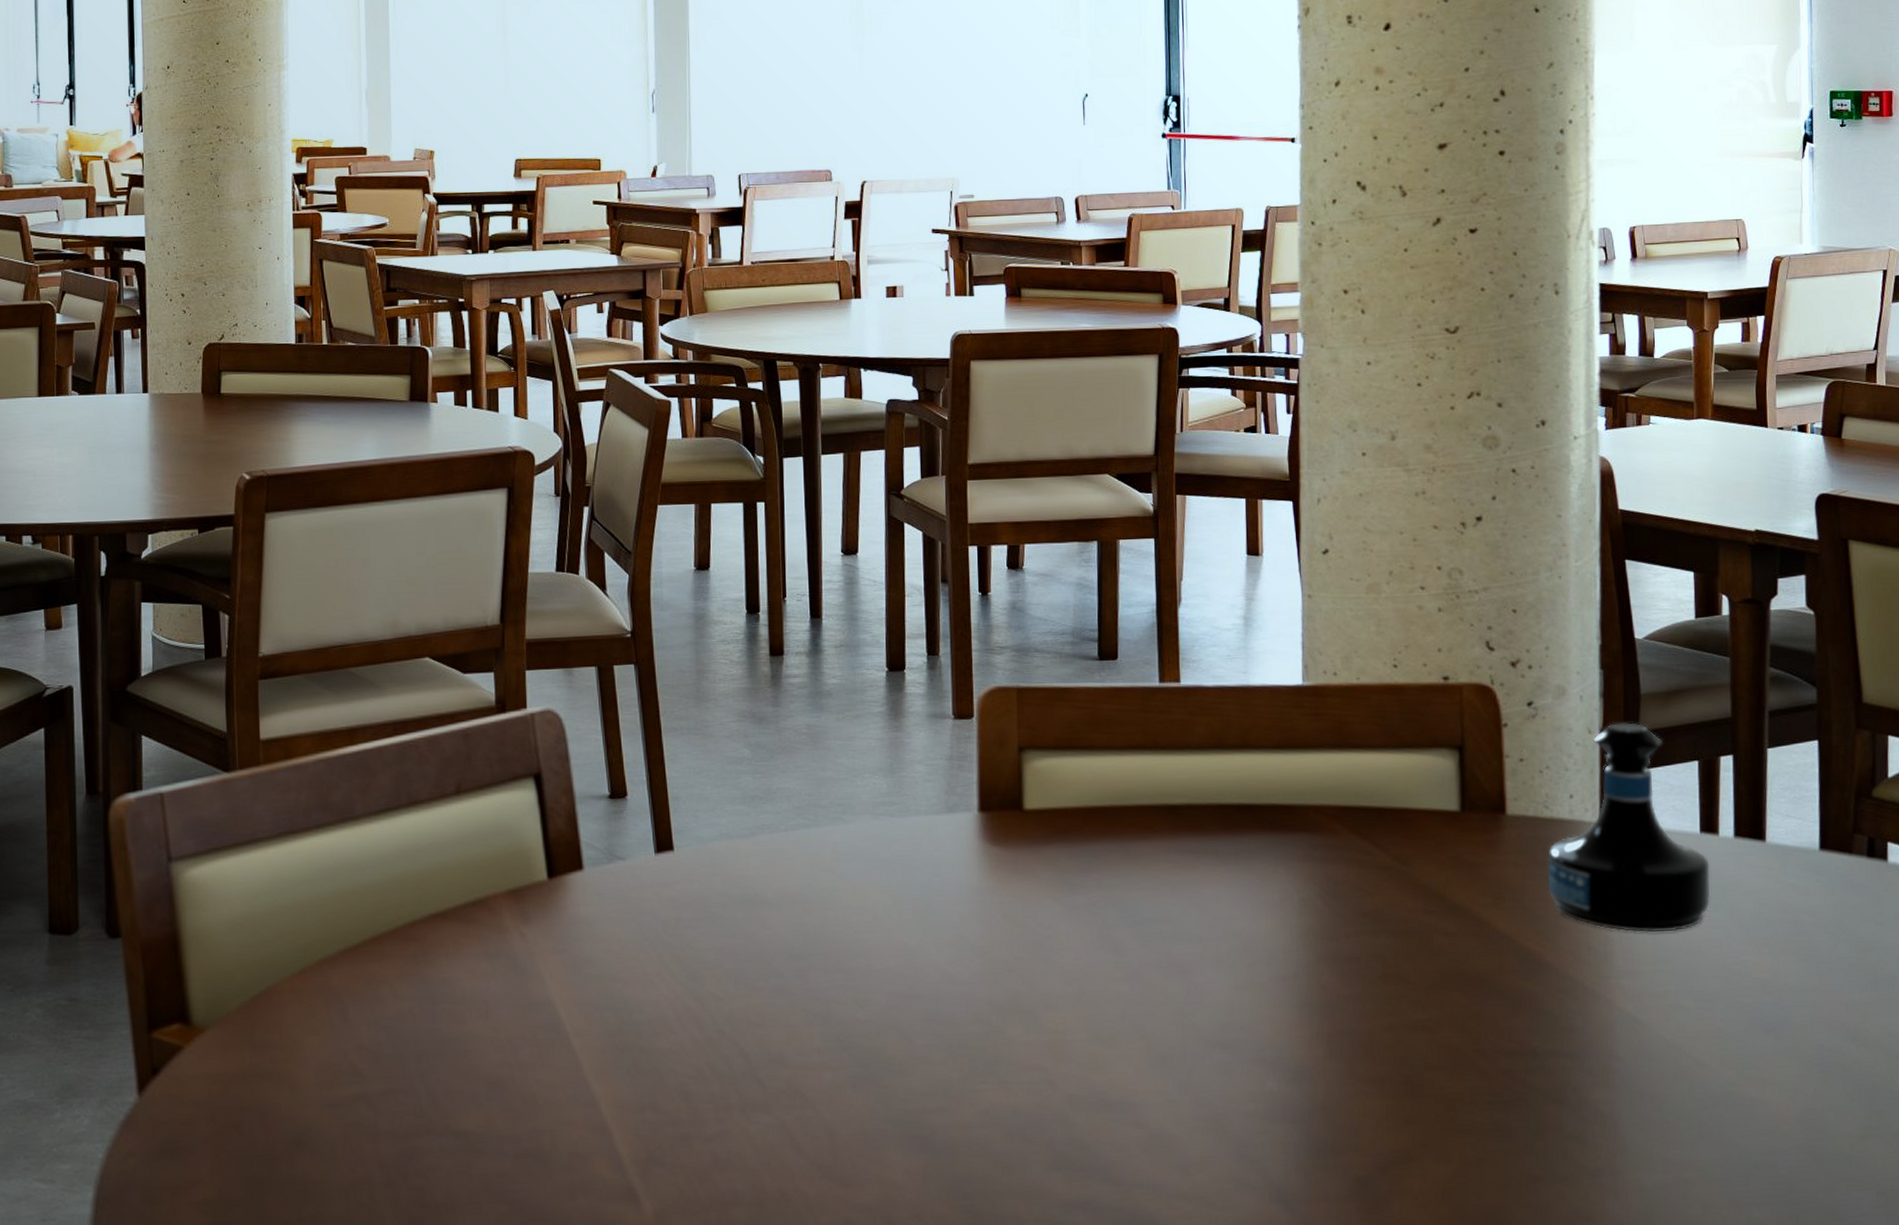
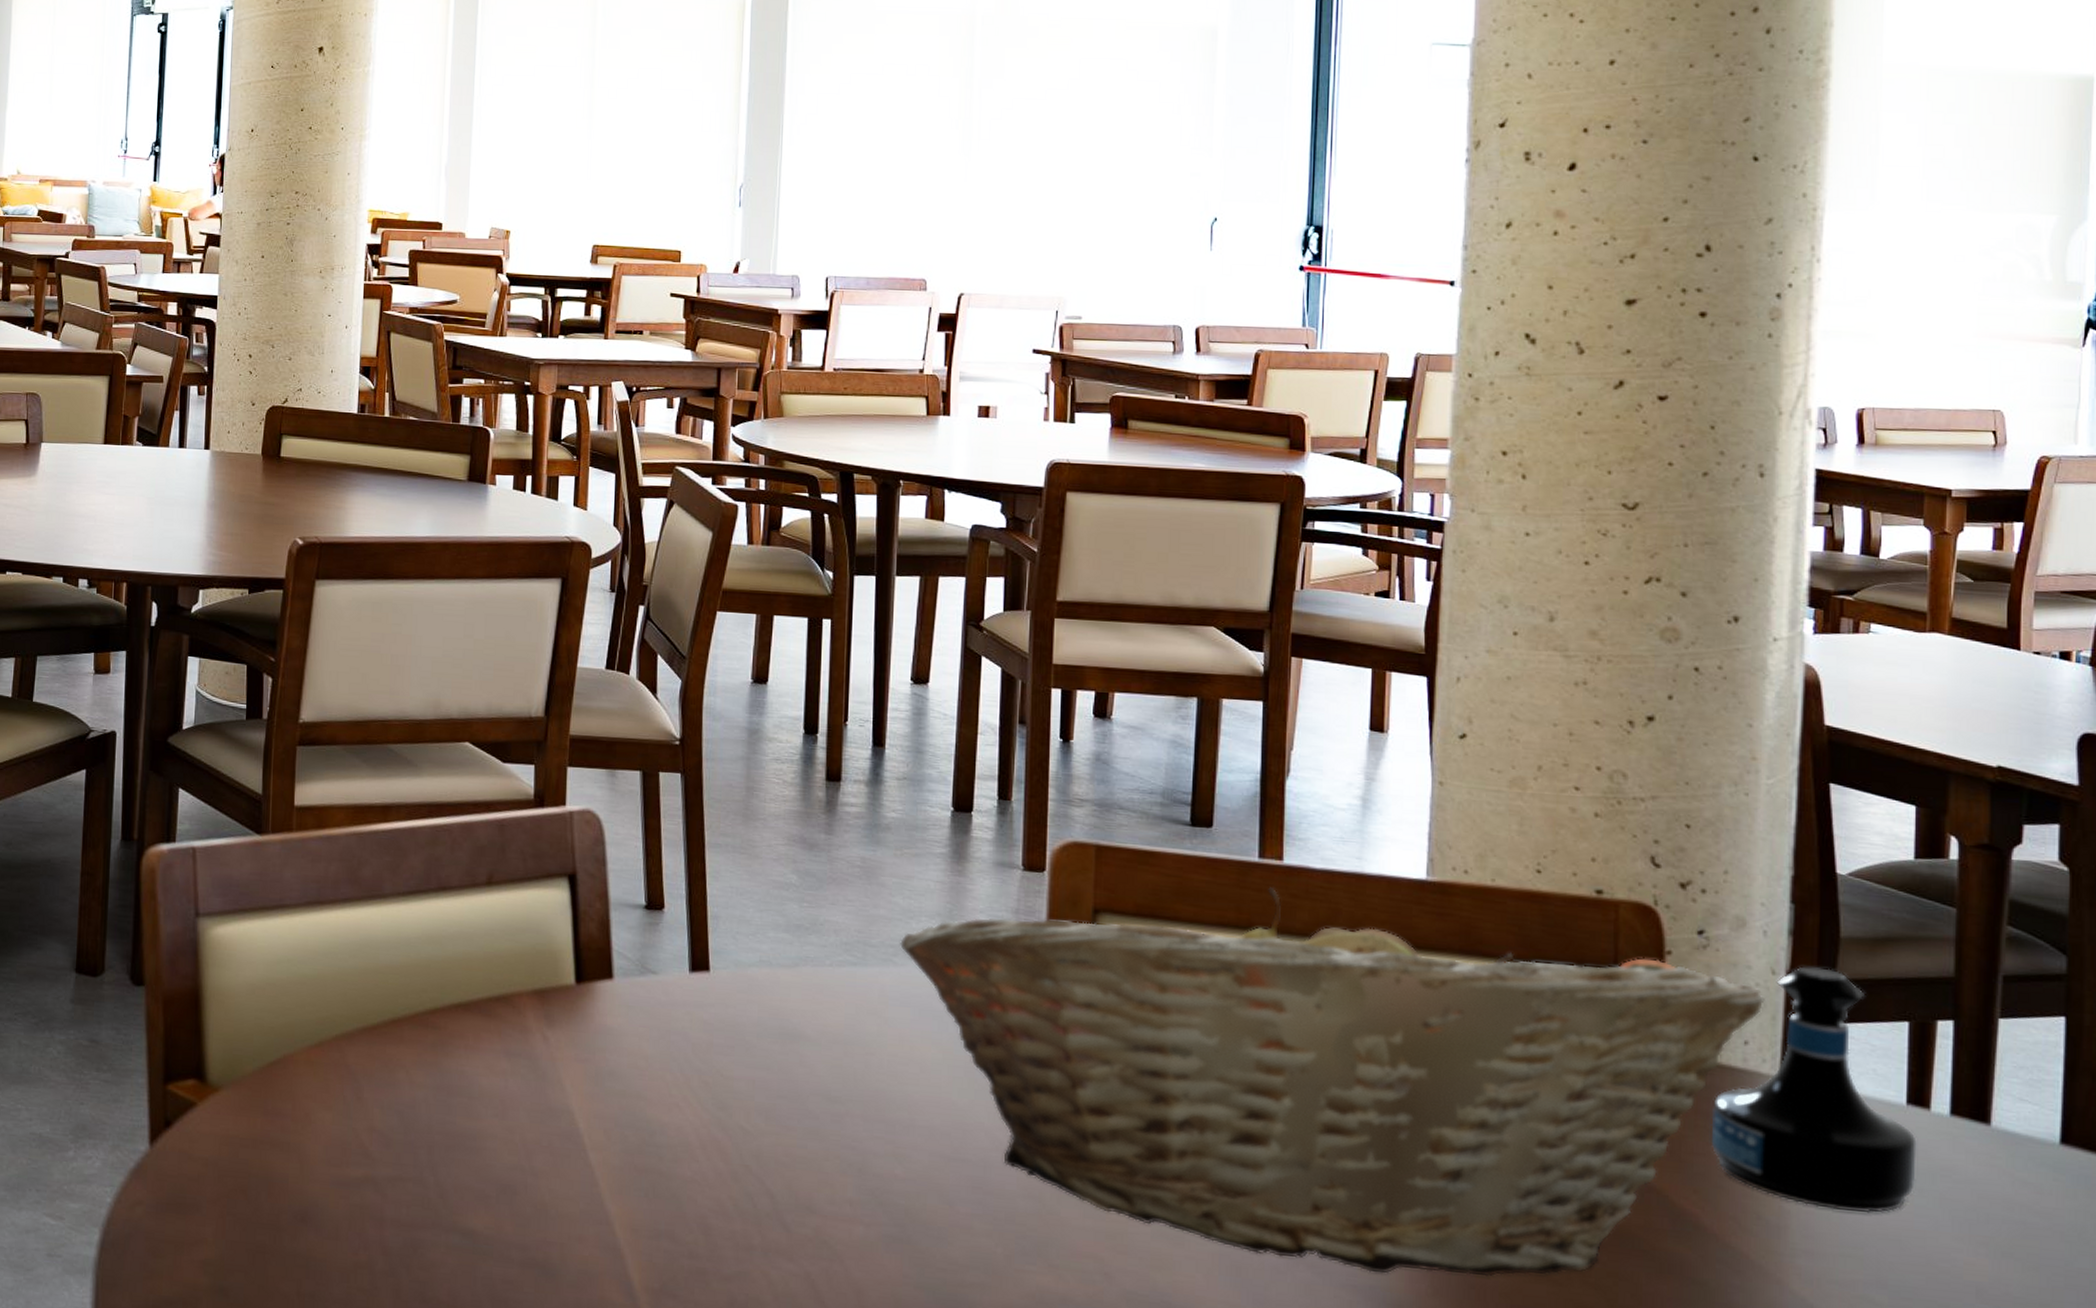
fruit basket: none [847,708,1584,1045] -> present [900,887,1765,1277]

